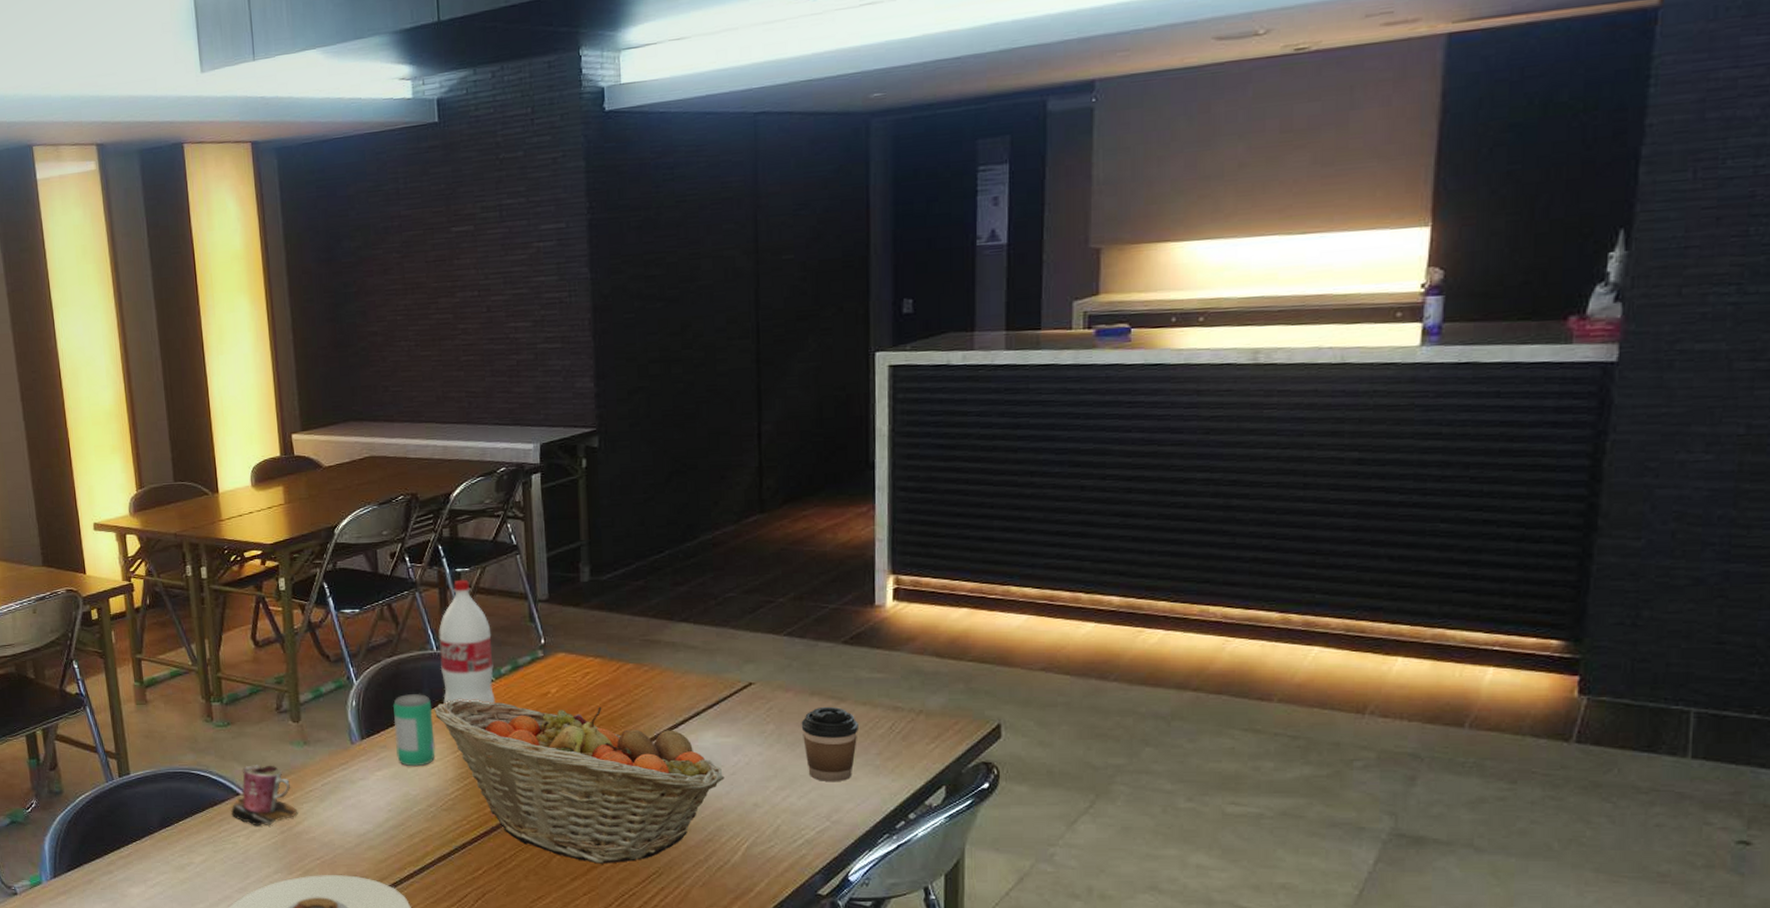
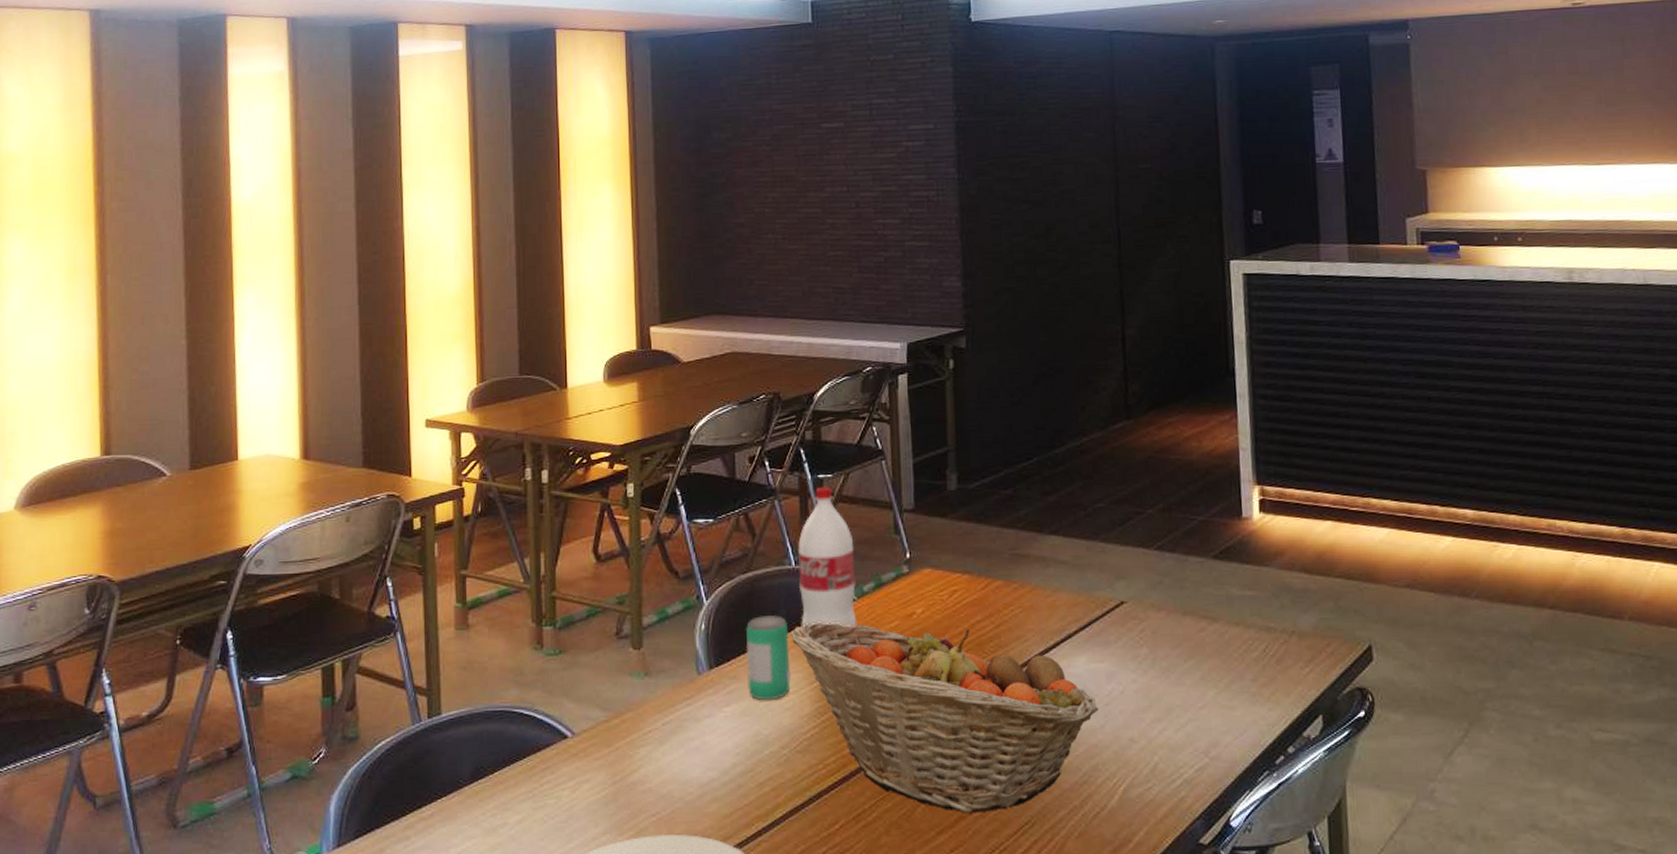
mug: present [231,765,298,826] -> none [556,701,634,776]
coffee cup: present [801,706,858,782] -> none [1174,627,1233,713]

